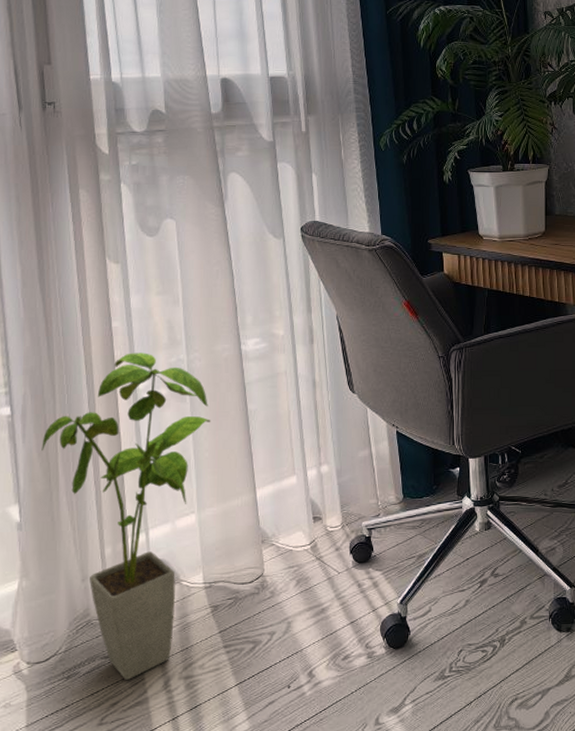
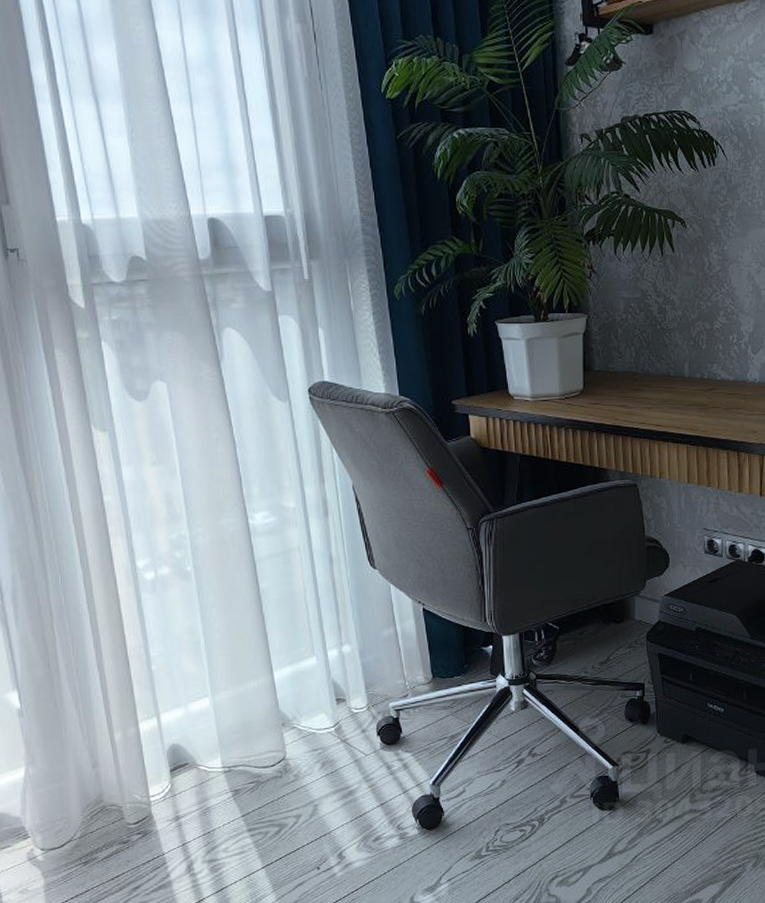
house plant: present [41,353,211,680] -> none [37,529,220,864]

